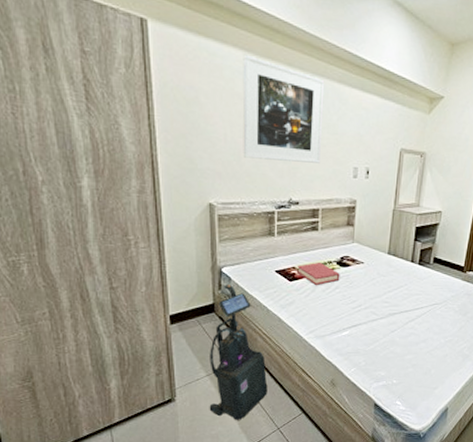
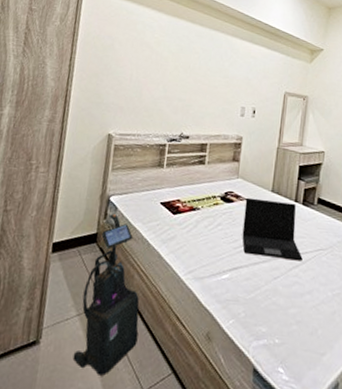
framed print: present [242,54,325,163] -> none [144,13,220,102]
hardback book: present [297,261,340,285] -> none [181,195,224,220]
laptop: none [360,261,418,315] -> present [242,197,303,261]

